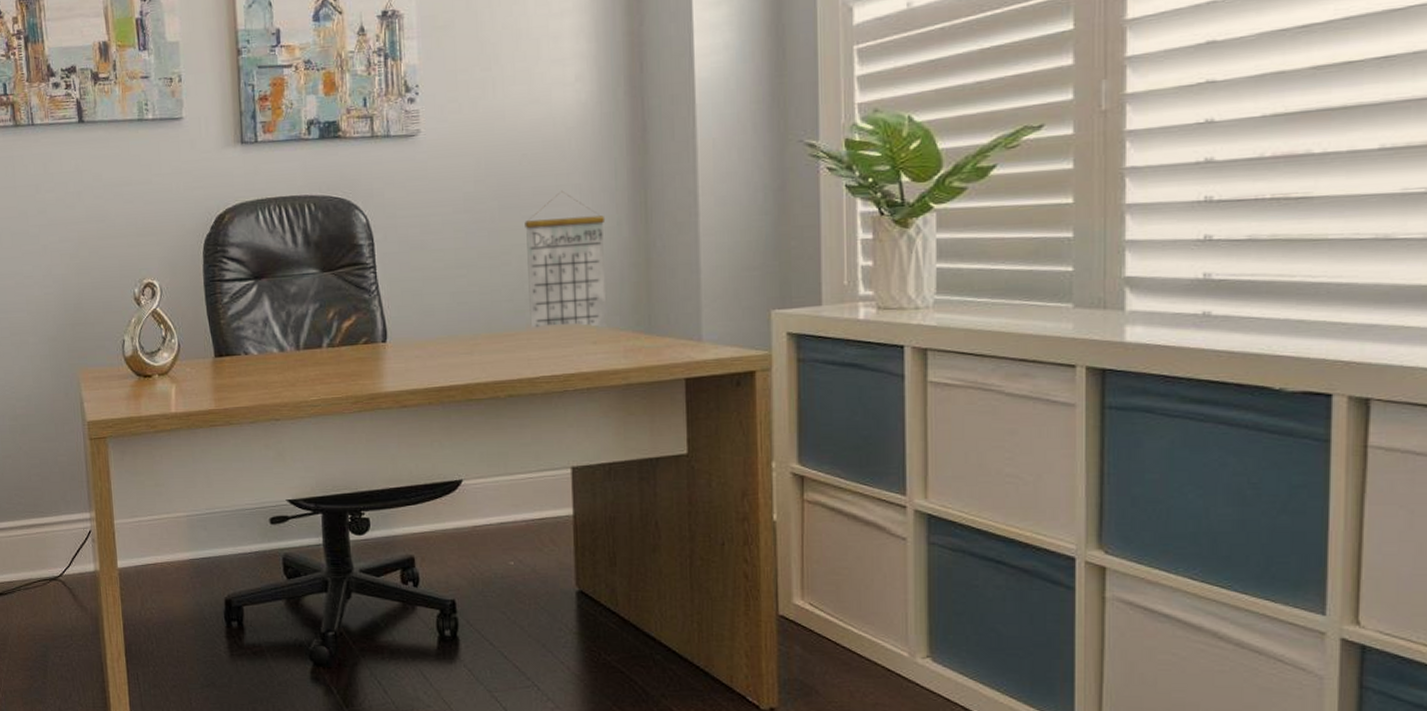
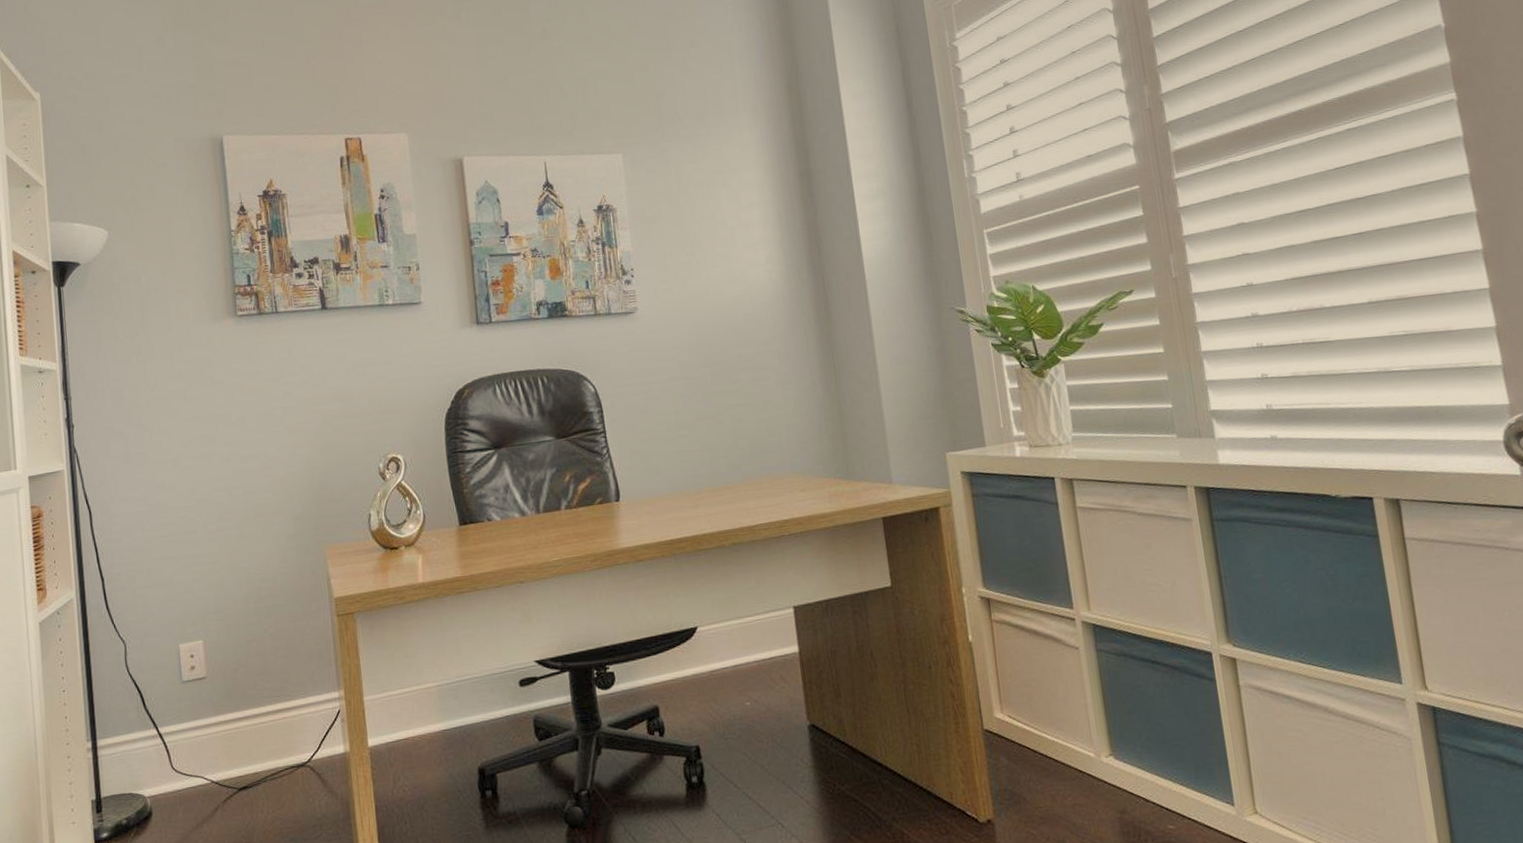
calendar: present [524,190,606,330] -> none [734,356,812,482]

